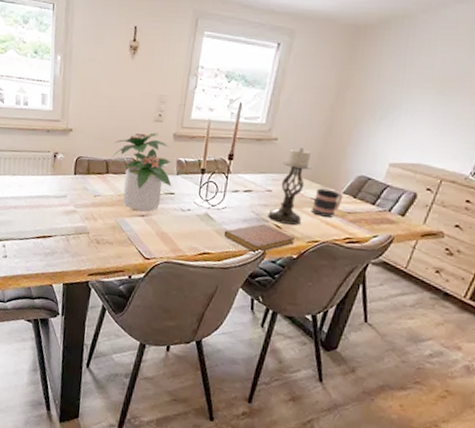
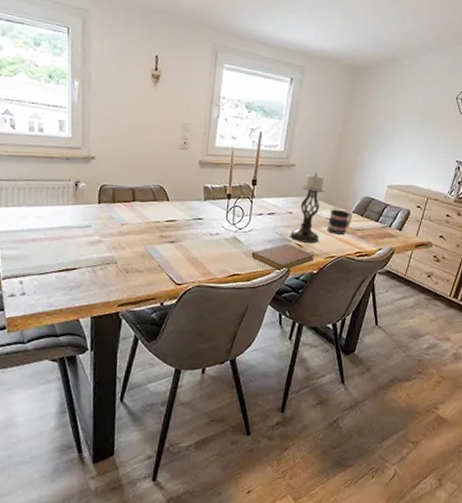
potted plant: present [110,132,172,211] -> none [136,160,200,238]

